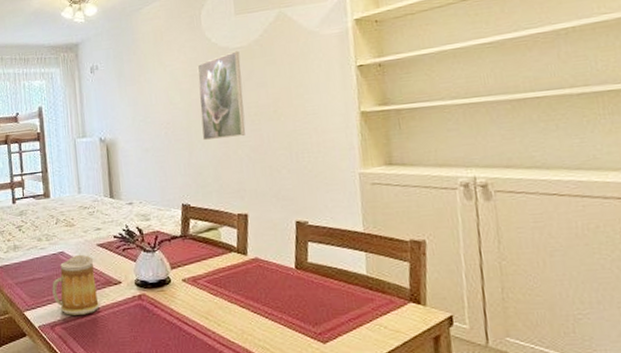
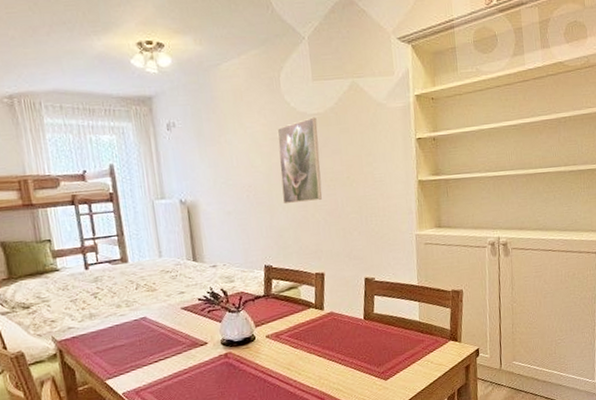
mug: present [52,254,99,315] -> none [135,318,186,379]

